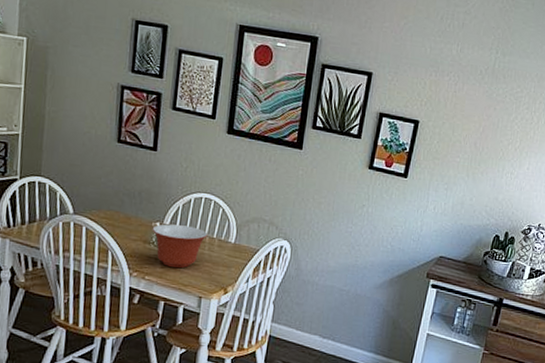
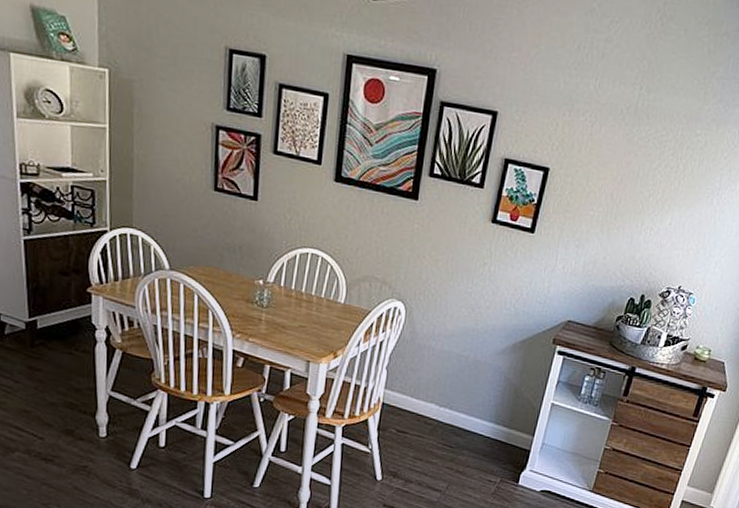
mixing bowl: present [152,224,208,268] -> none [254,282,315,330]

